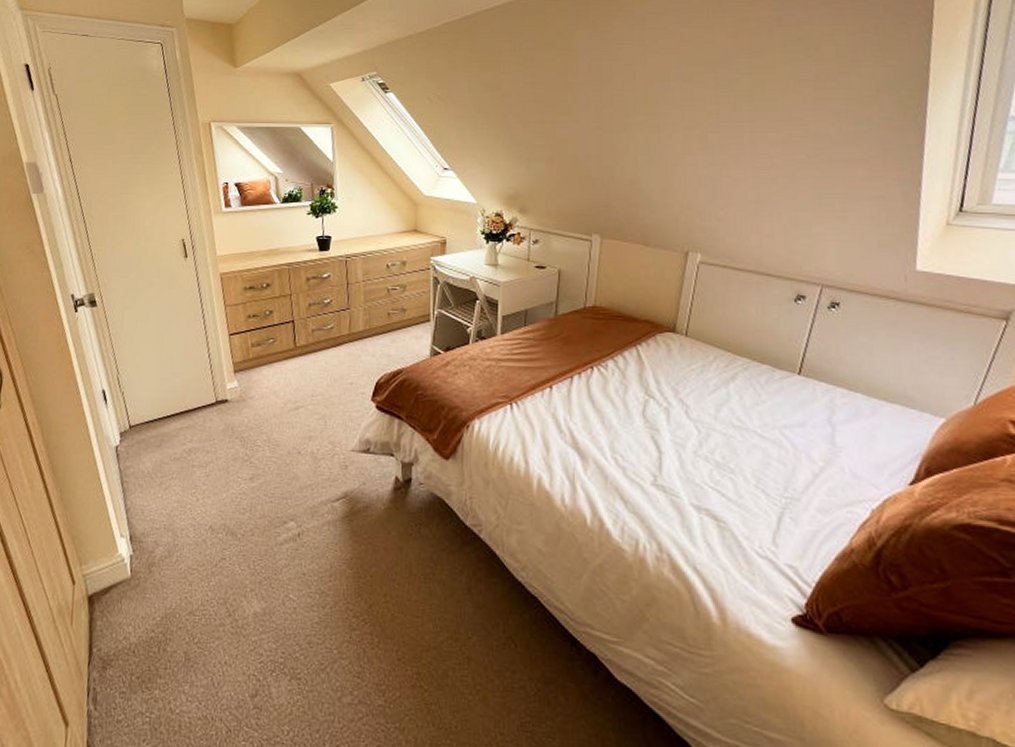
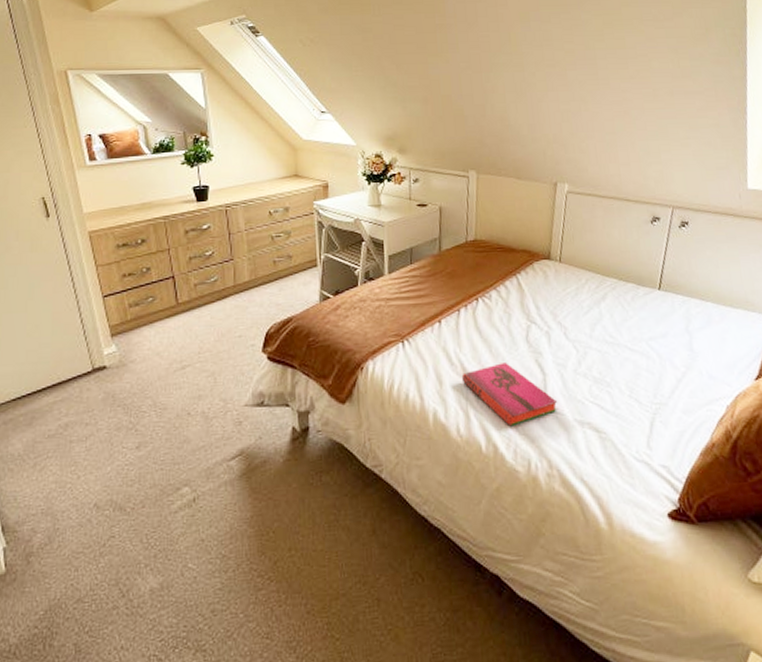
hardback book: none [570,436,673,503] -> present [461,363,558,427]

